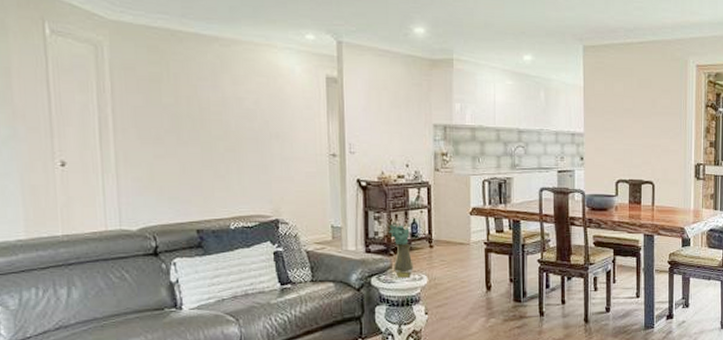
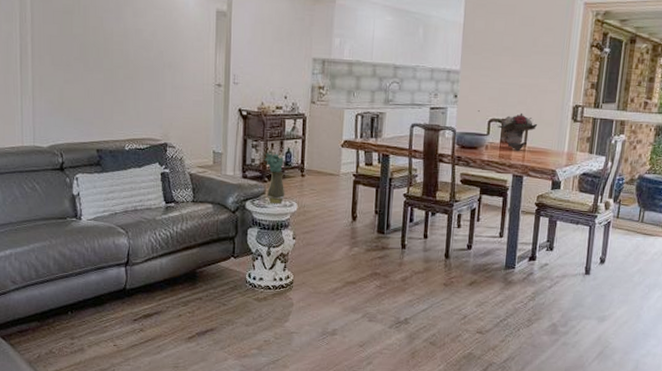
flower arrangement: none [604,172,664,212] -> present [477,110,538,152]

